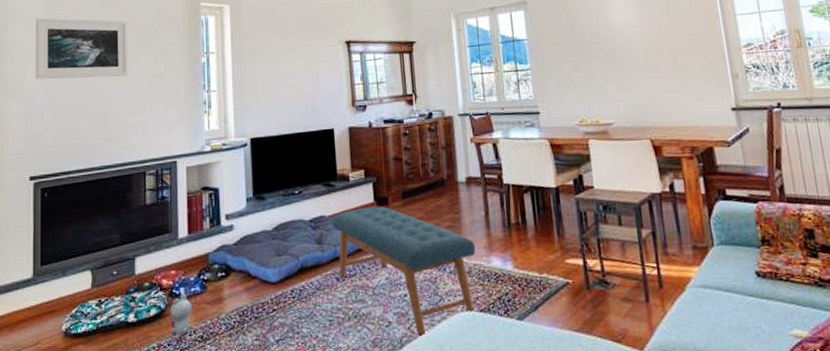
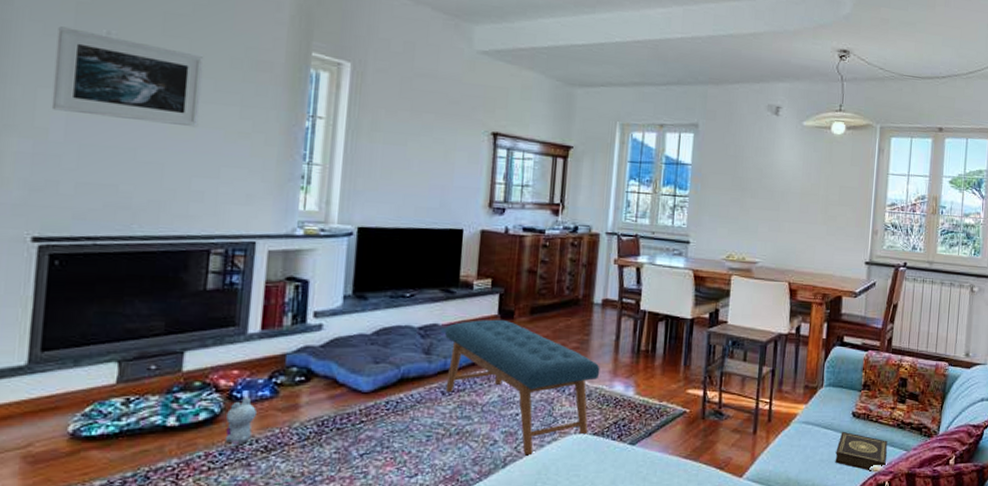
book: none [745,293,812,338] -> present [835,431,887,471]

